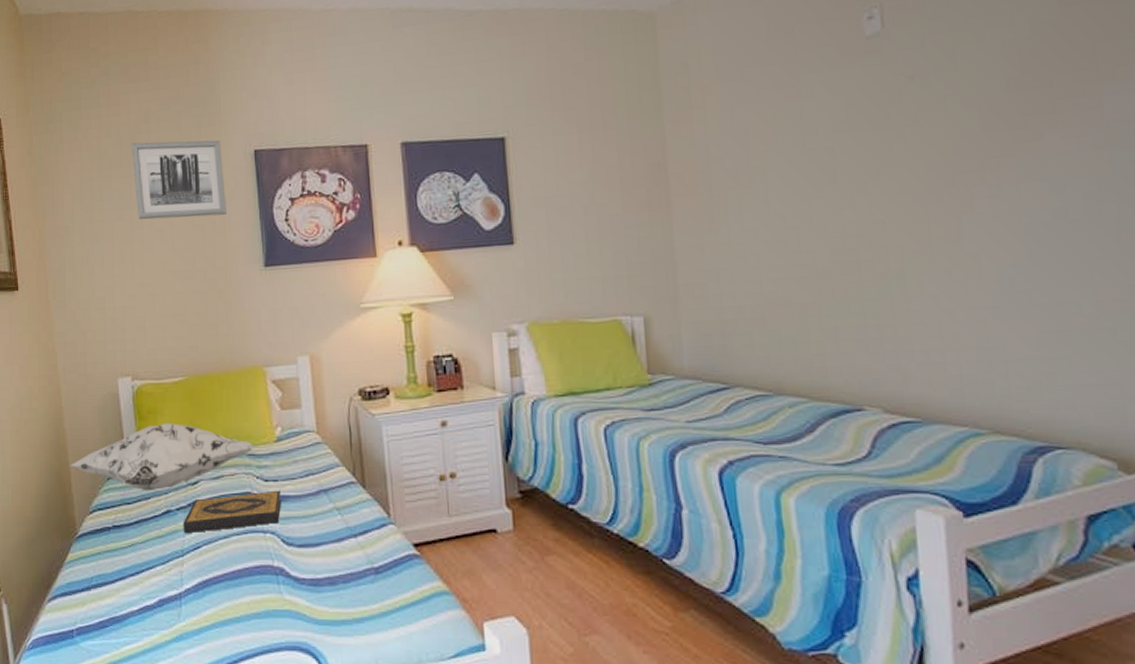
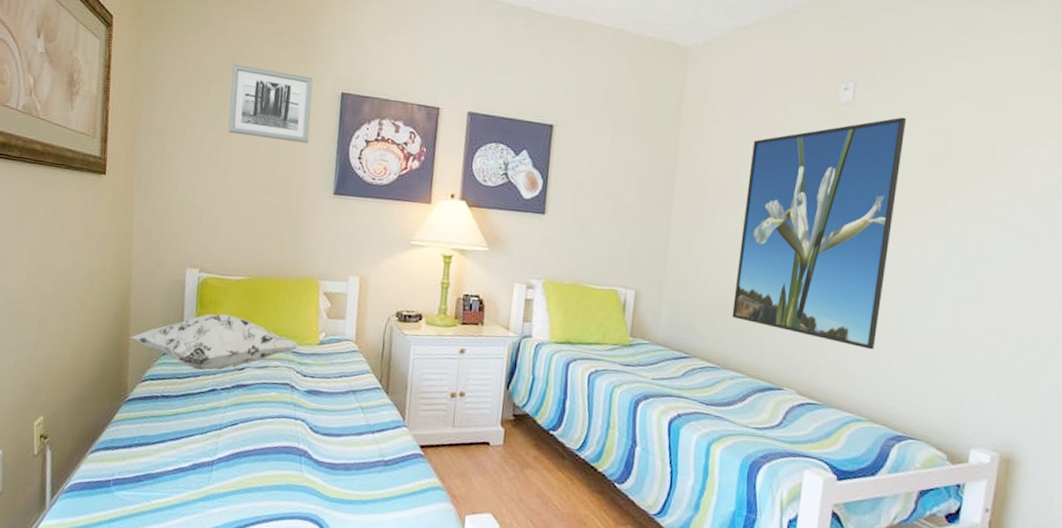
hardback book: present [183,490,282,534] -> none [224,383,316,413]
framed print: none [760,36,980,340] -> present [732,117,907,350]

